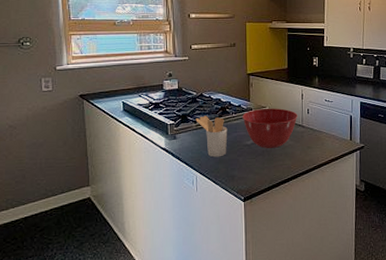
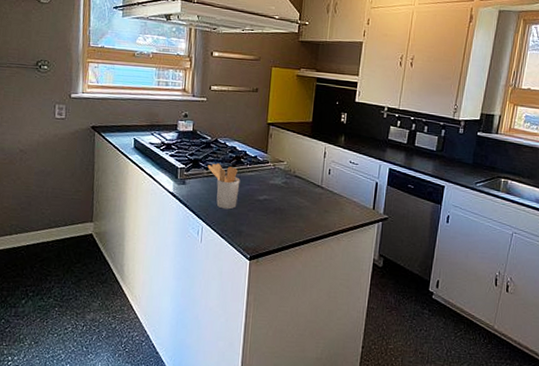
mixing bowl: present [242,108,298,148] -> none [257,162,318,207]

